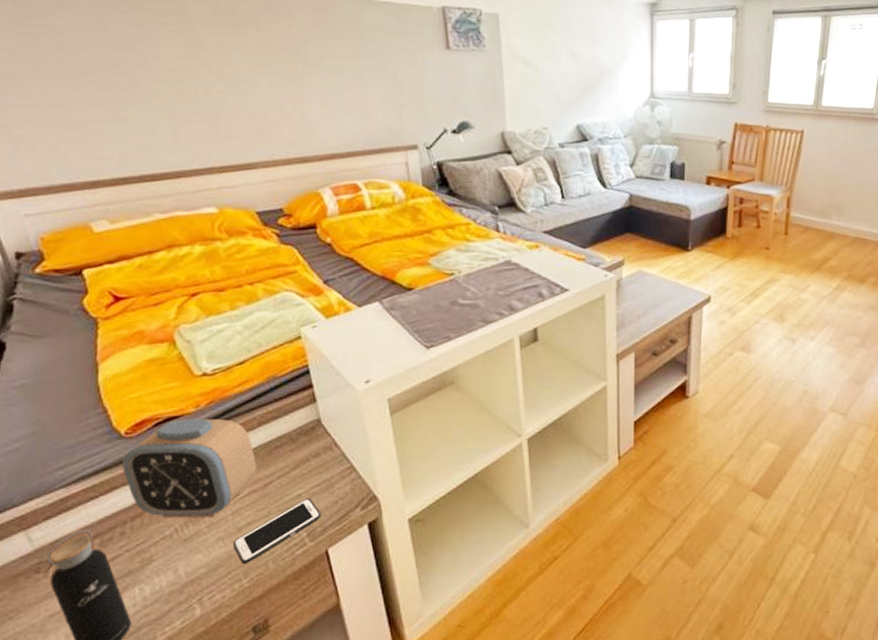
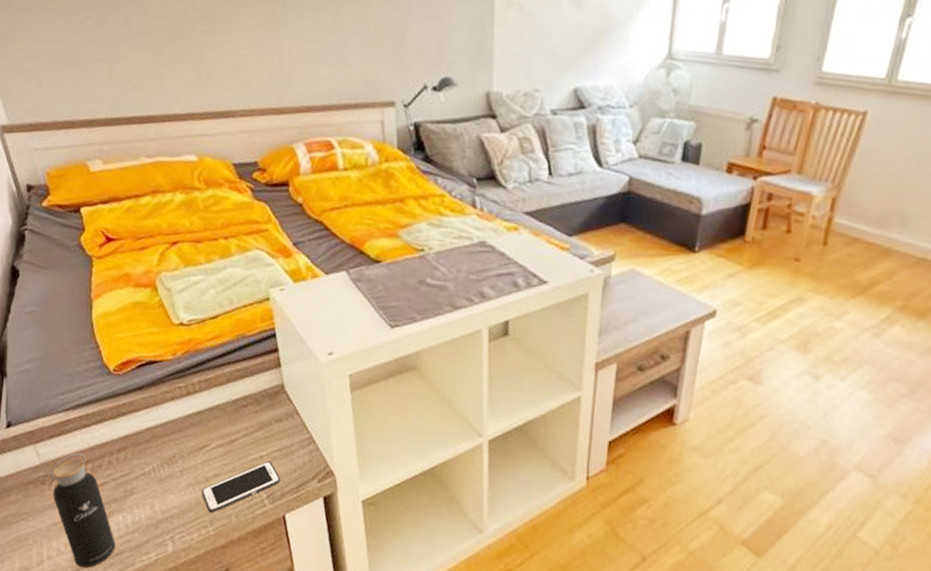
alarm clock: present [121,418,257,519] -> none [110,364,225,464]

